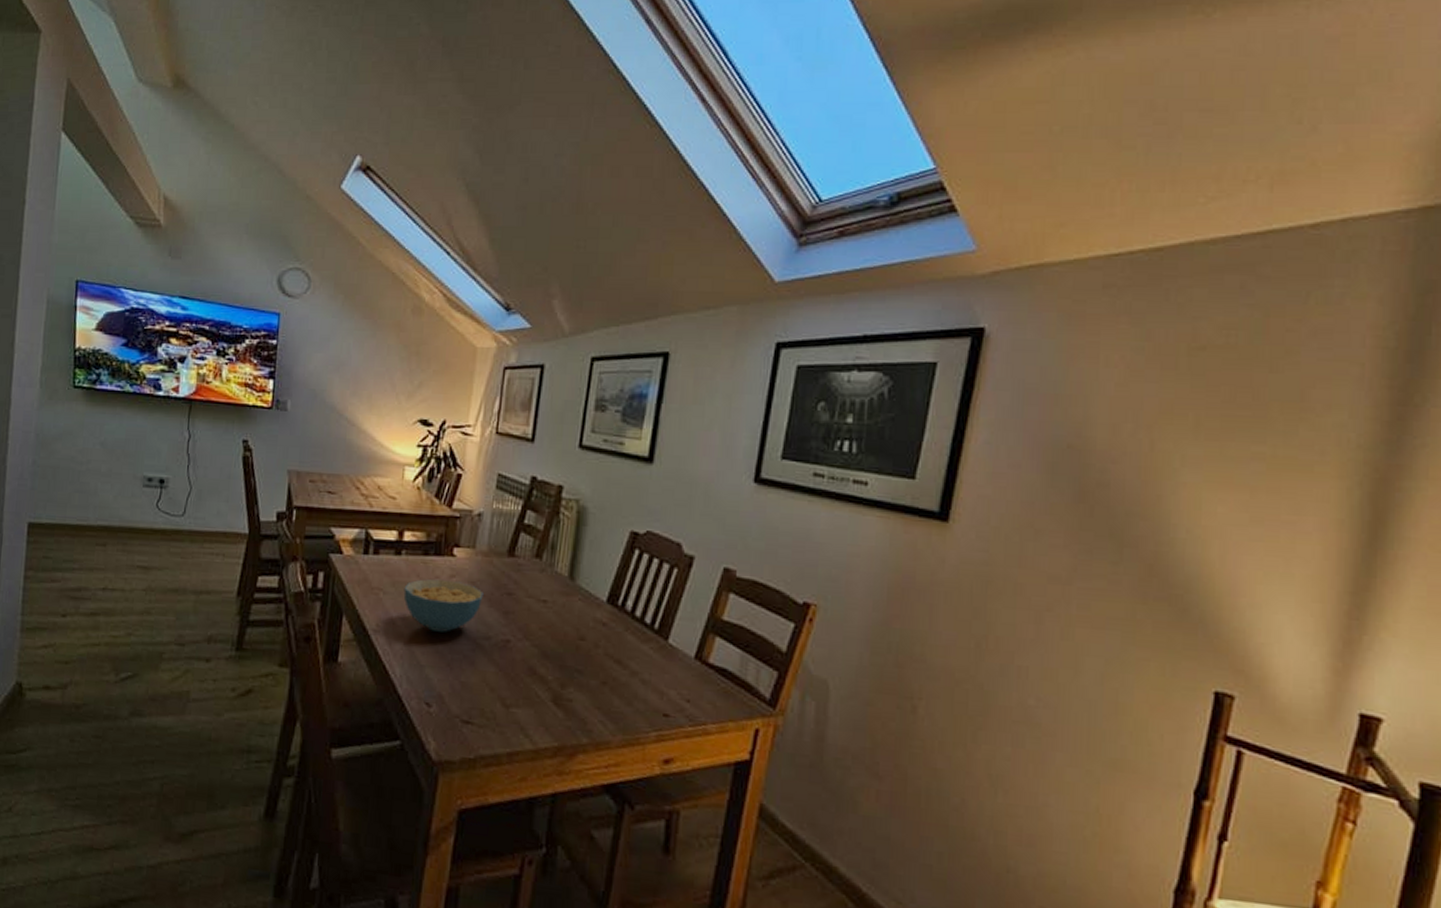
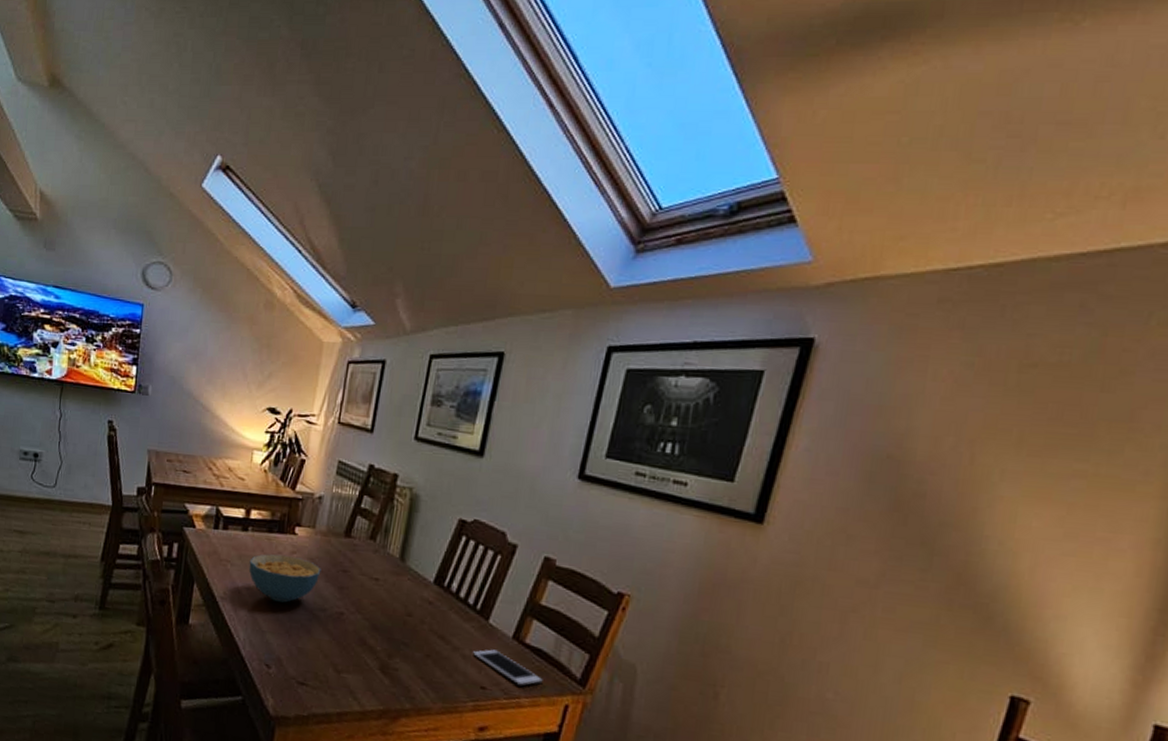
cell phone: none [653,672,730,711] -> present [473,649,543,686]

